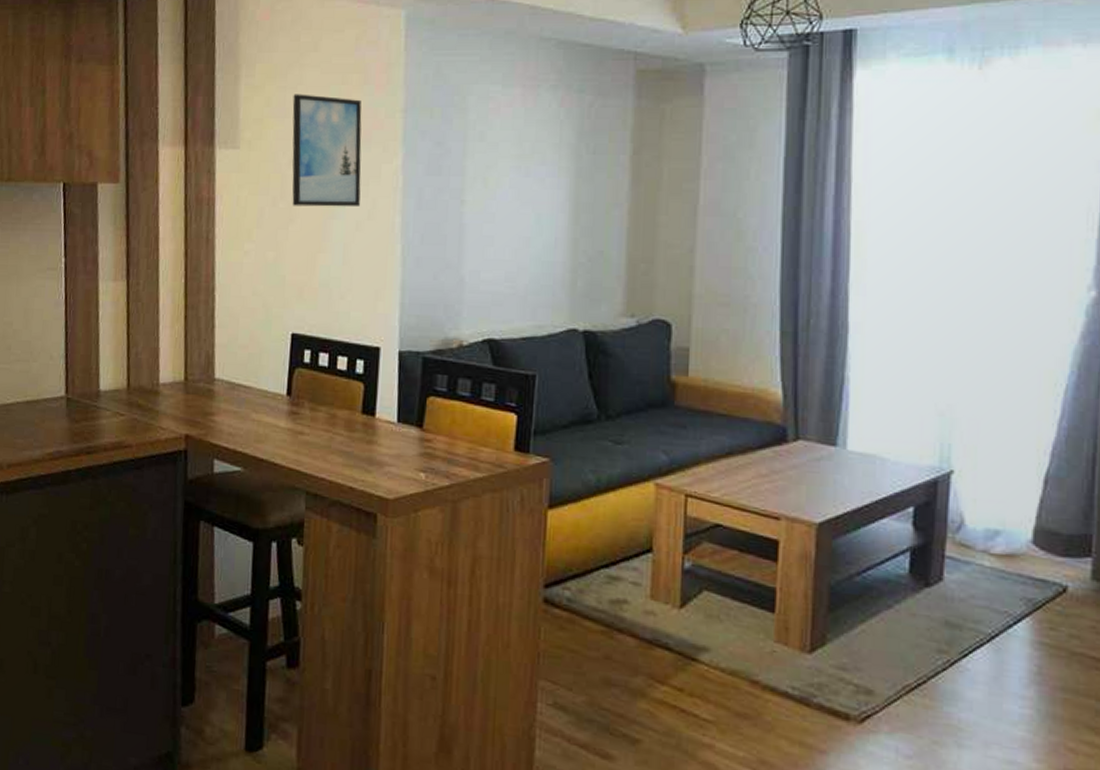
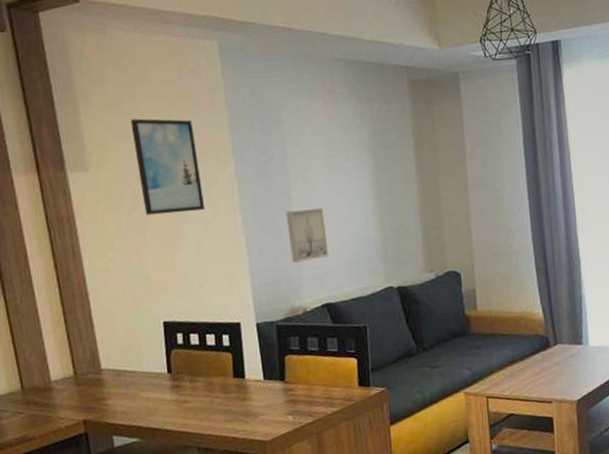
wall art: none [454,218,503,283] -> present [285,207,329,263]

